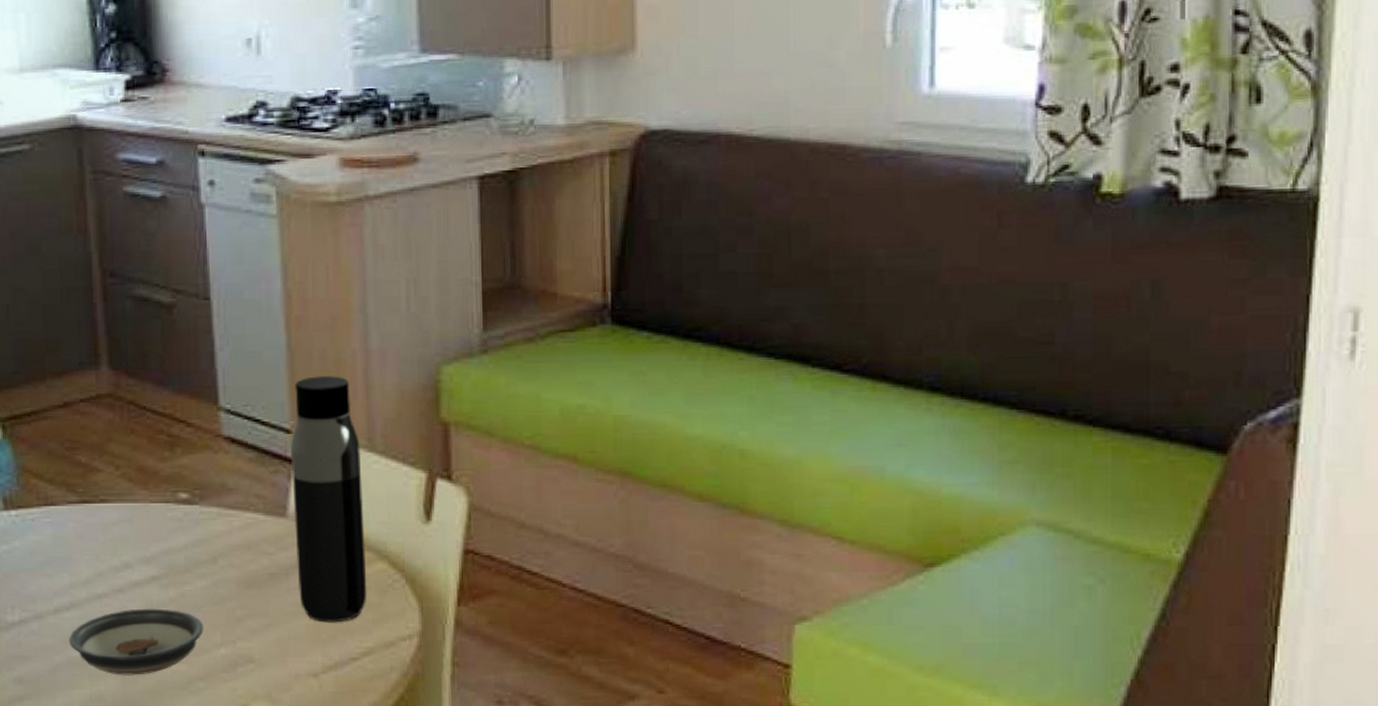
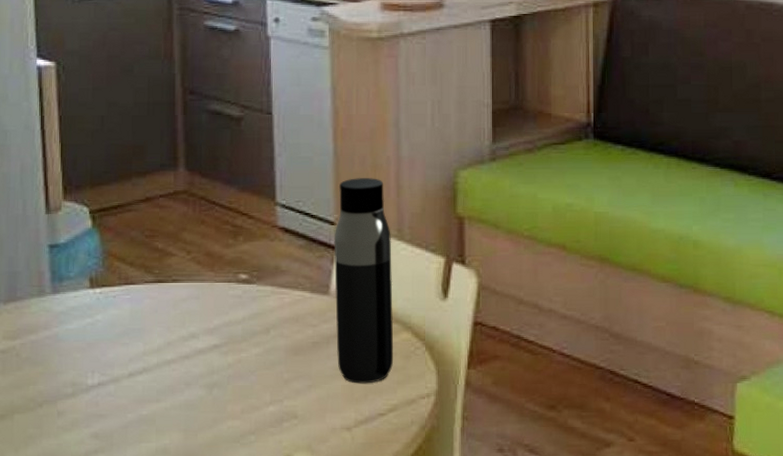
saucer: present [69,608,204,675] -> none [140,372,256,430]

